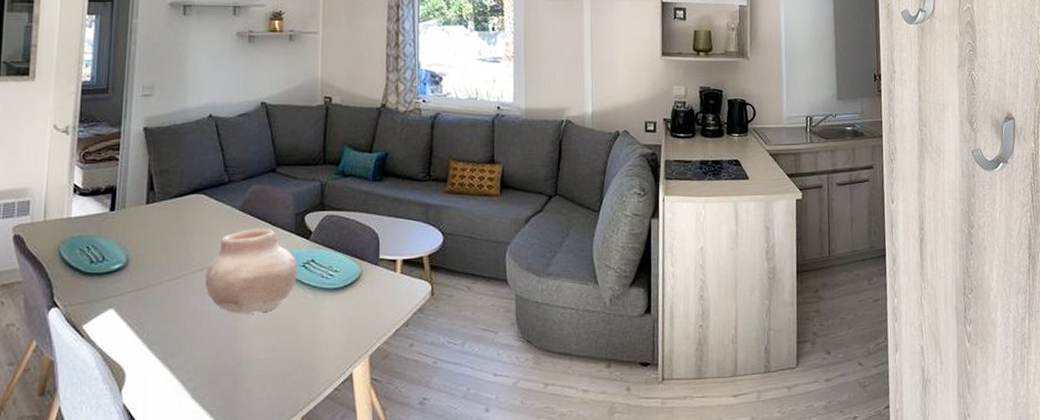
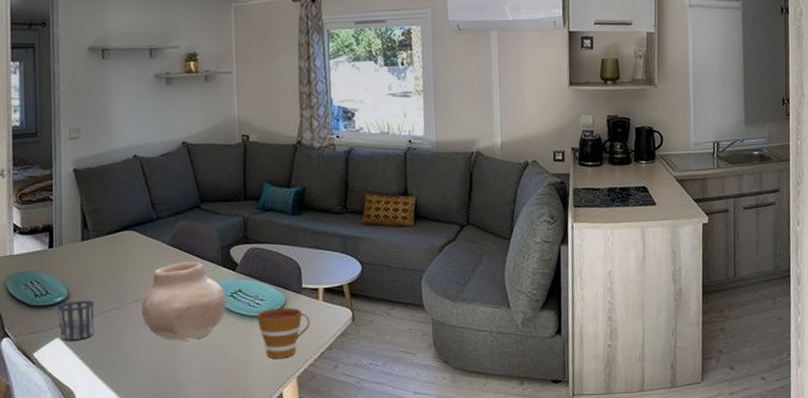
cup: none [114,267,154,311] -> present [58,300,94,340]
cup: none [330,279,386,335] -> present [257,307,310,358]

